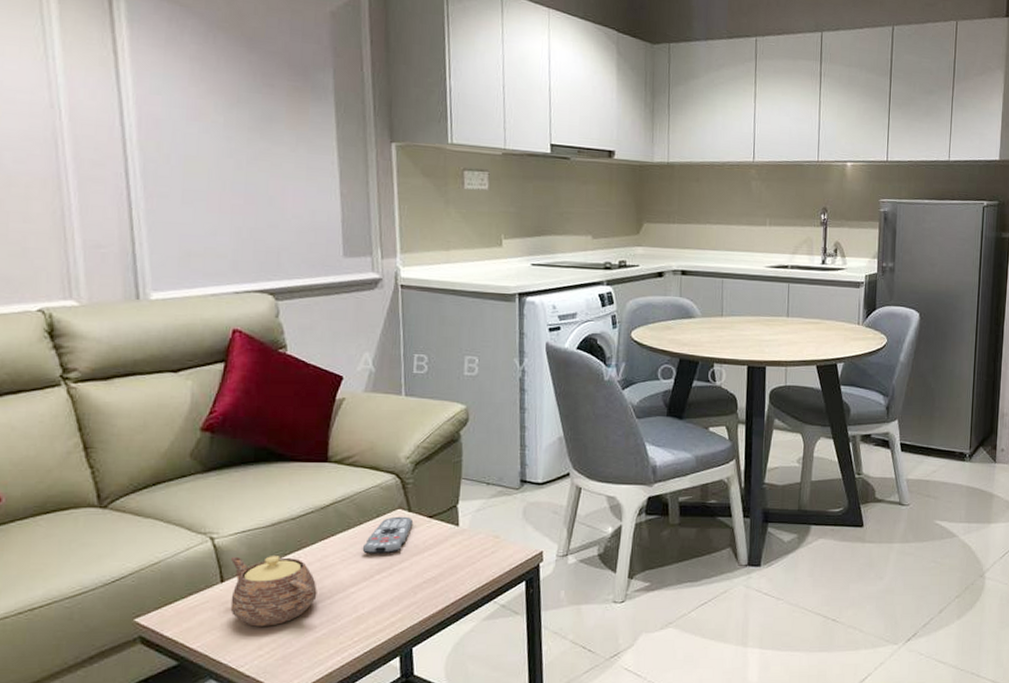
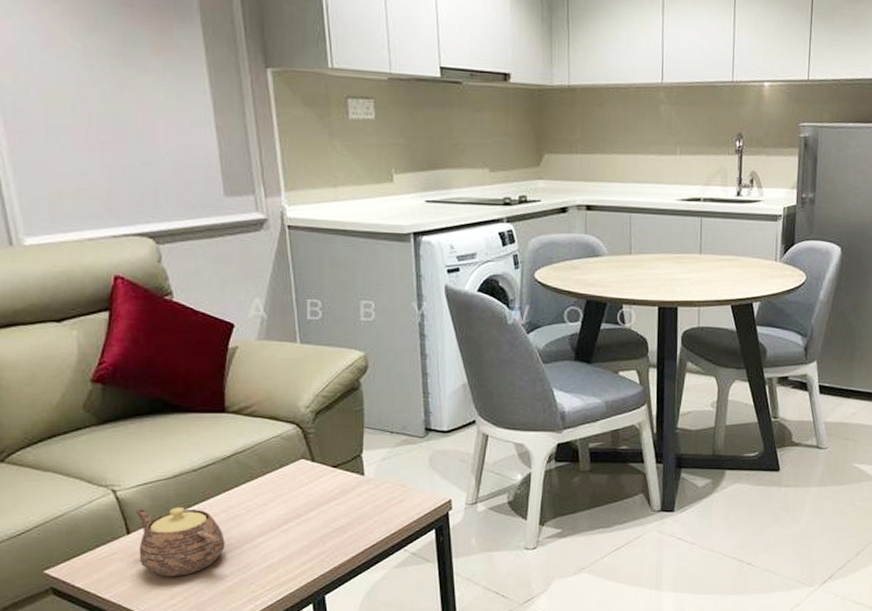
remote control: present [362,516,414,554] -> none [267,466,318,504]

